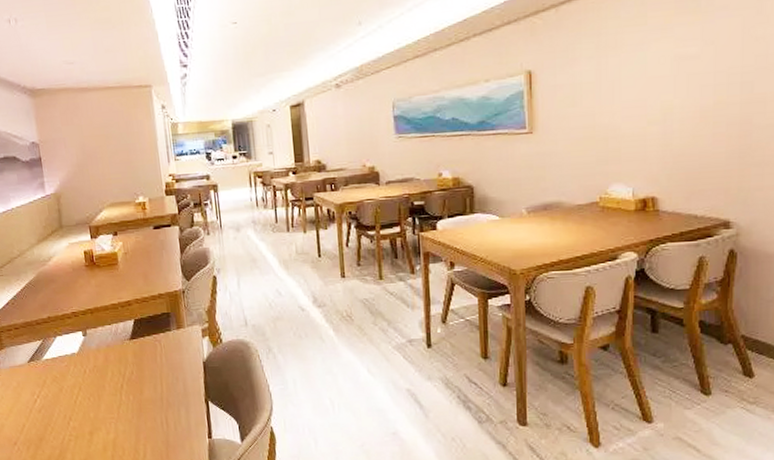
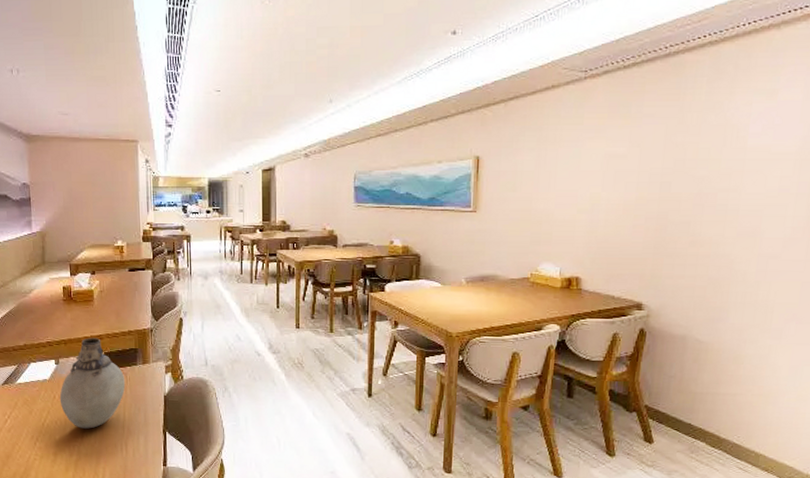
vase: none [90,304,161,404] -> present [59,338,126,429]

